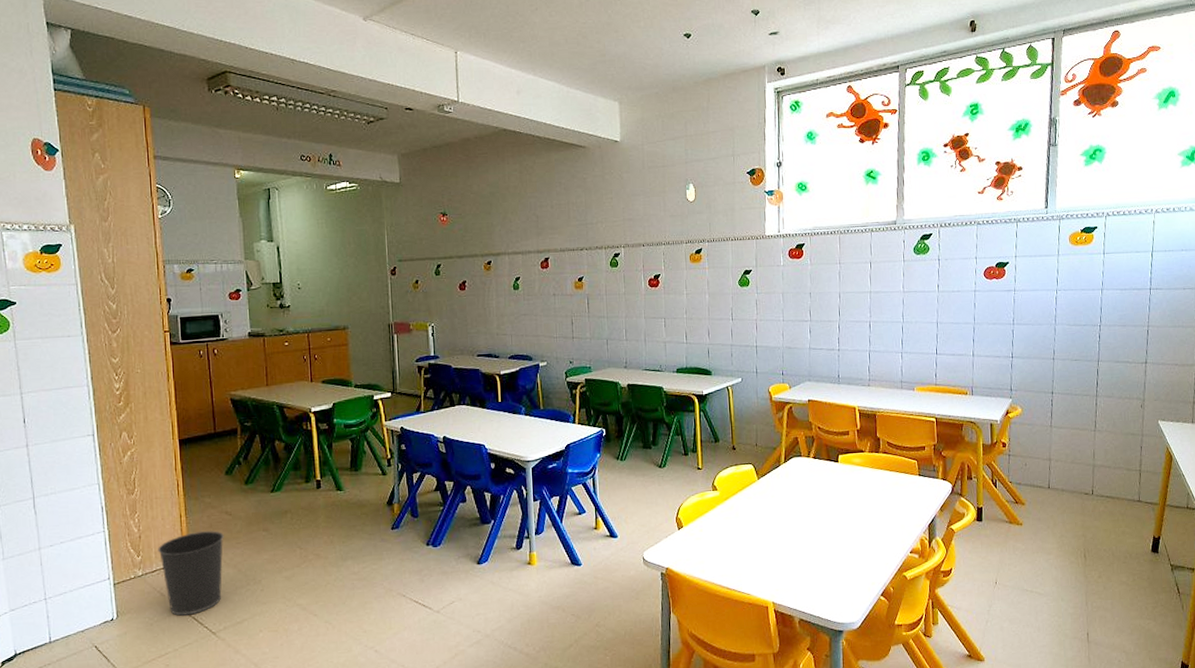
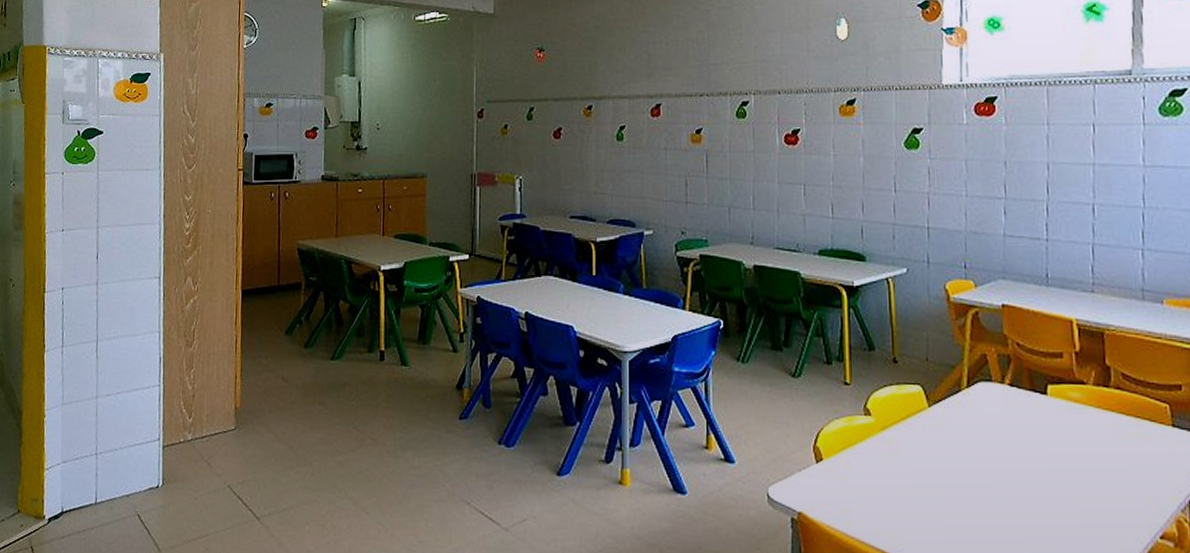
wastebasket: present [158,531,224,616] -> none [210,397,278,493]

